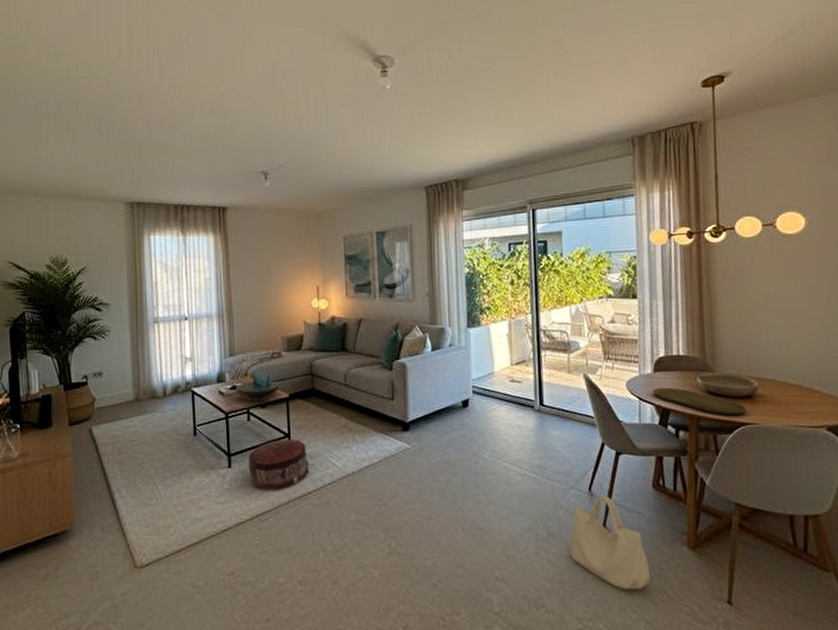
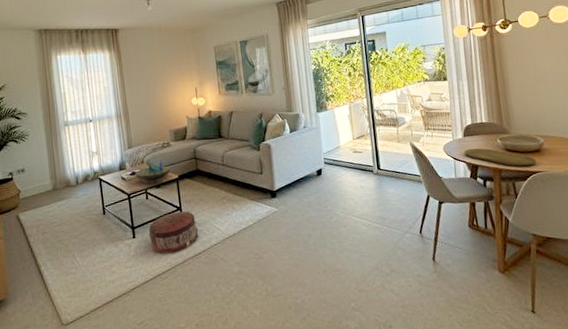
handbag: present [569,495,651,590] -> none [408,236,472,309]

